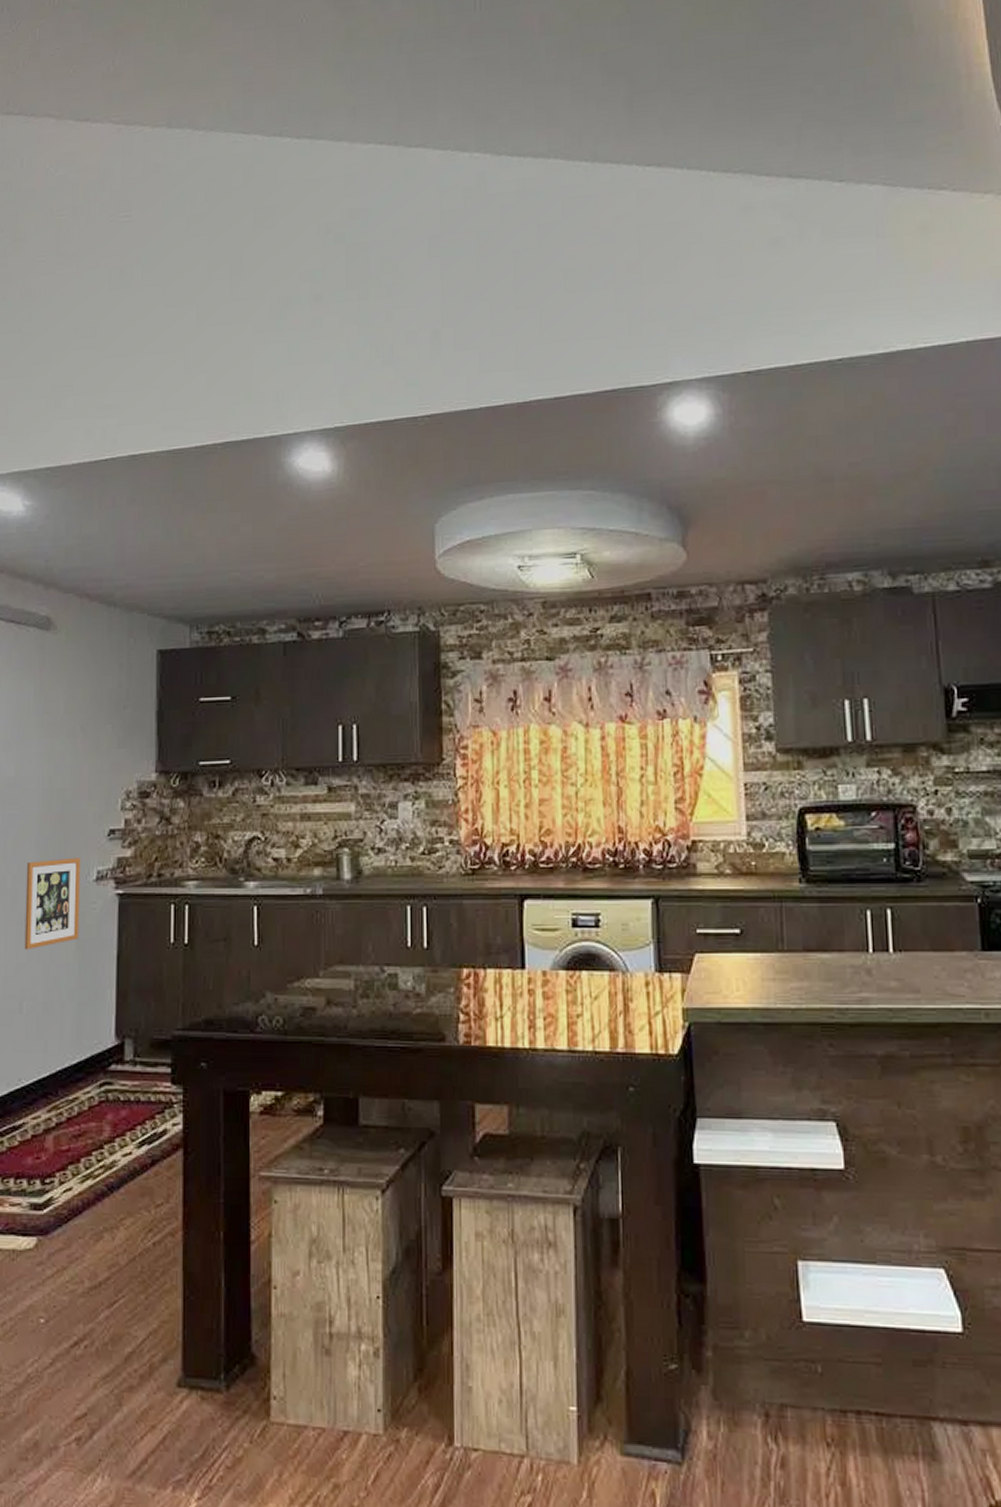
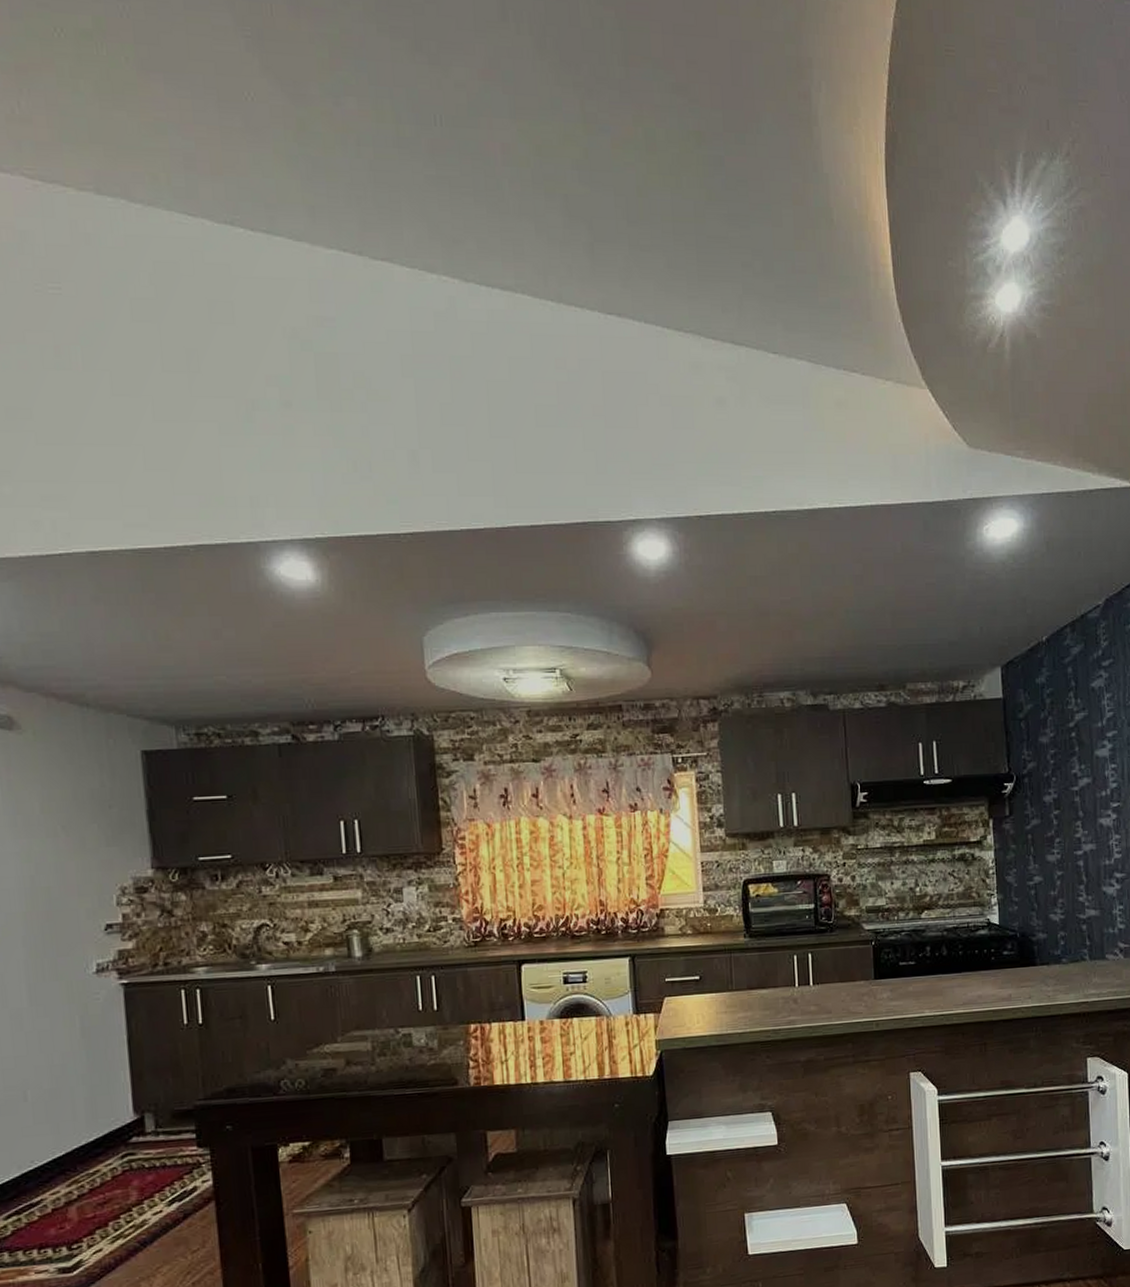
picture frame: present [24,857,80,950] -> none [14,952,83,1043]

